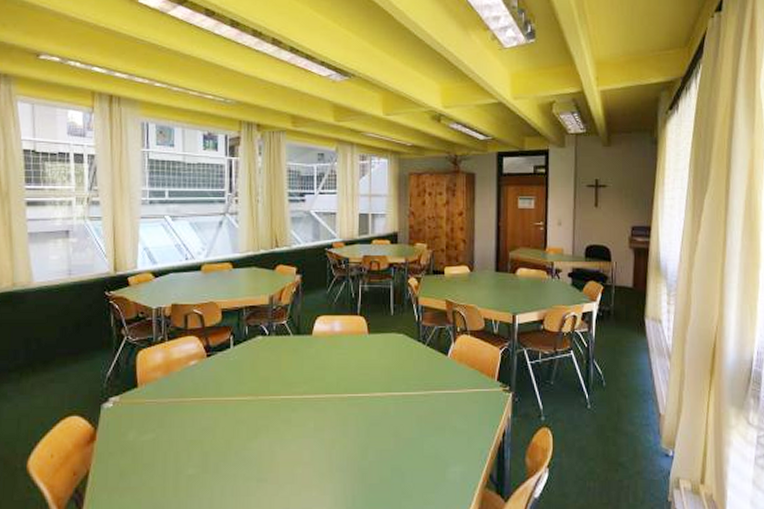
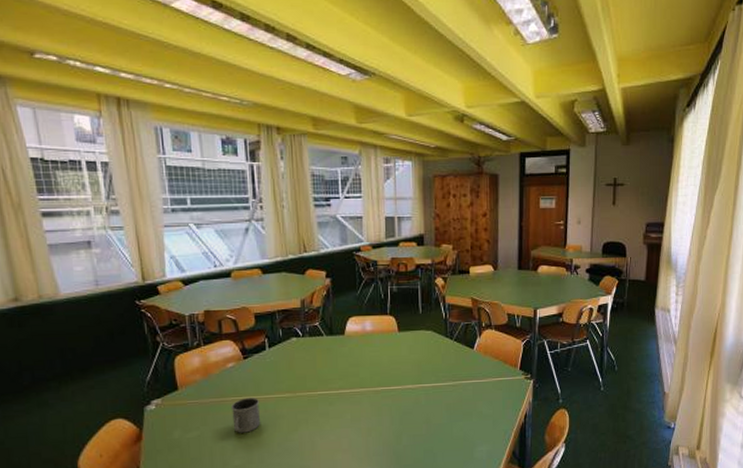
mug: none [189,399,219,438] -> present [230,398,260,433]

